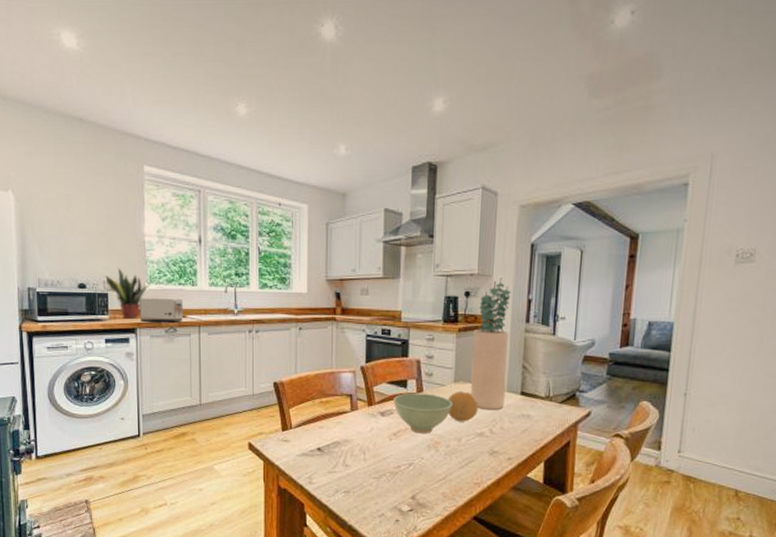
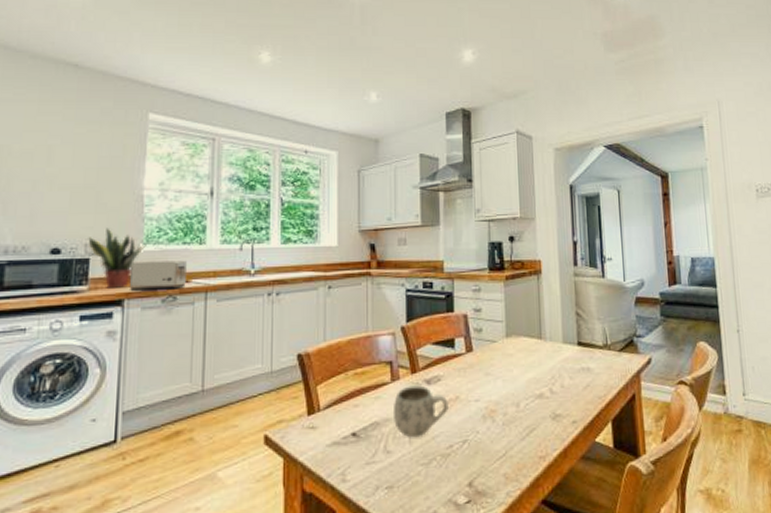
mug: none [352,416,399,457] -> present [394,385,449,438]
bowl: present [393,393,452,434] -> none [440,352,506,402]
fruit: present [447,391,478,422] -> none [500,346,535,383]
vase: present [470,278,511,411] -> none [521,220,562,367]

